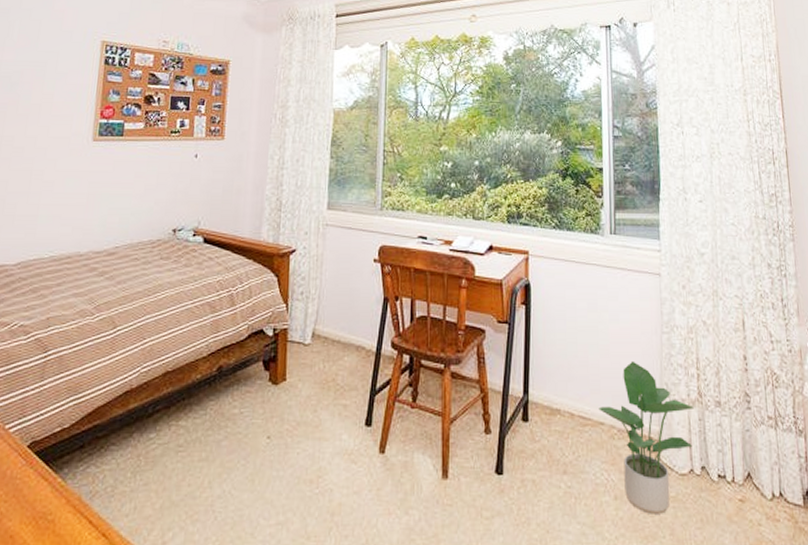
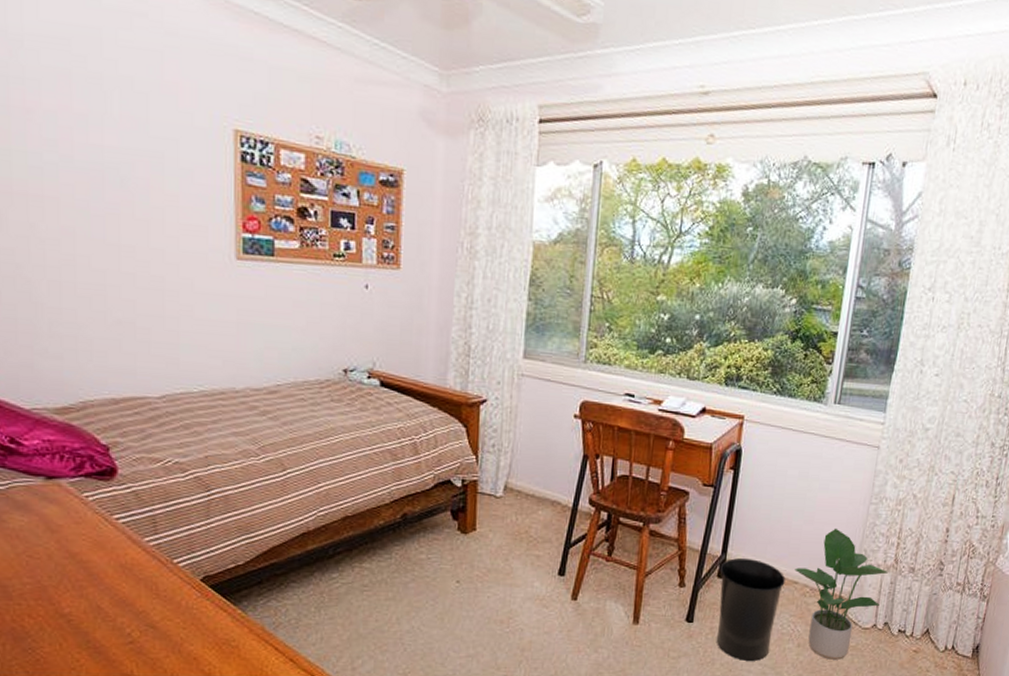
waste bin: none [523,399,591,519] -> present [716,558,785,661]

